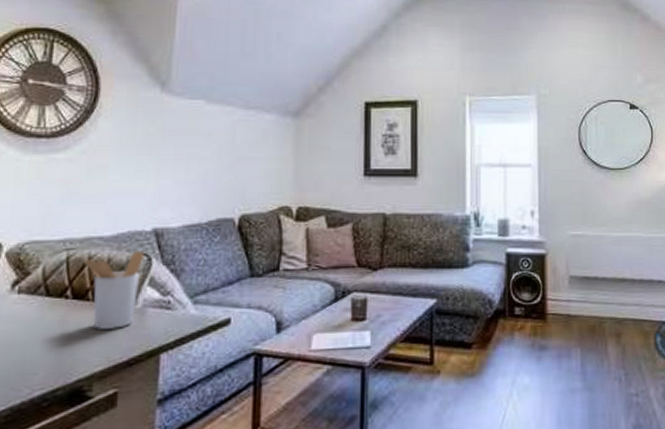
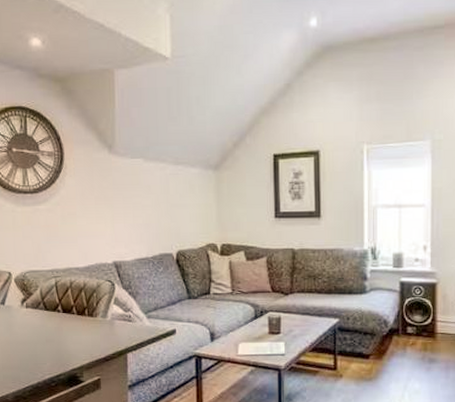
utensil holder: present [82,250,145,330] -> none [66,278,110,335]

